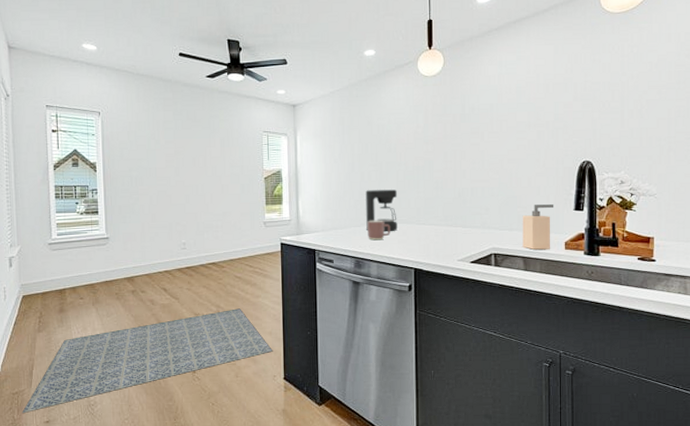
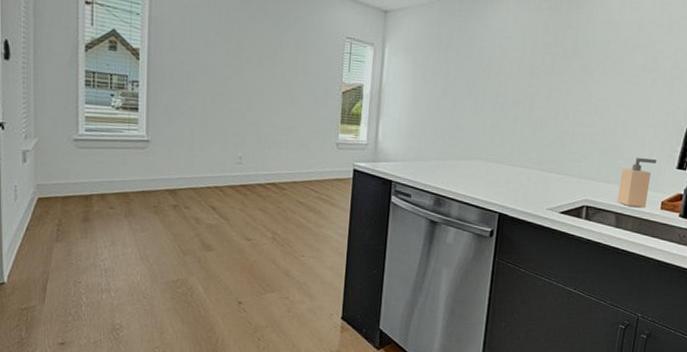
area rug: present [22,308,273,414] -> none [32,237,333,333]
coffee maker: present [366,189,397,231] -> none [452,120,491,170]
mug: present [367,220,391,241] -> none [452,154,479,178]

